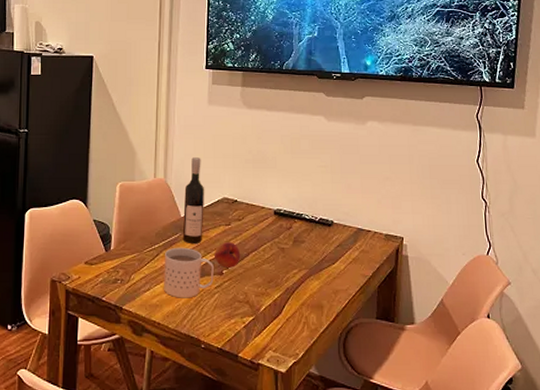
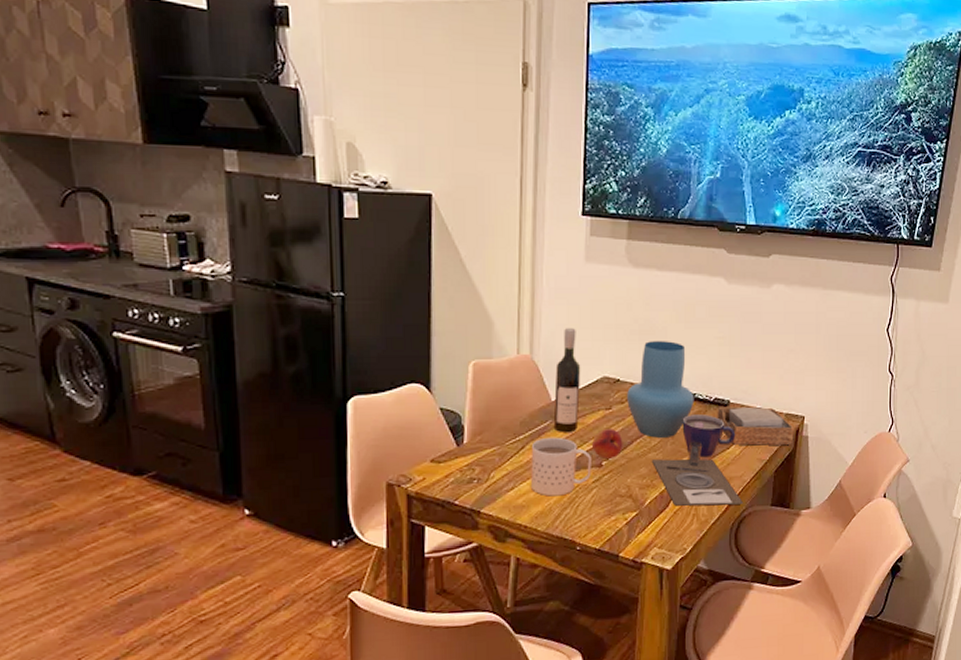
vase: none [243,169,302,251] -> present [627,341,694,438]
place setting: none [266,255,351,316] -> present [652,441,744,506]
cup: none [291,232,340,271] -> present [682,414,736,458]
napkin holder: none [322,226,395,264] -> present [717,406,794,446]

